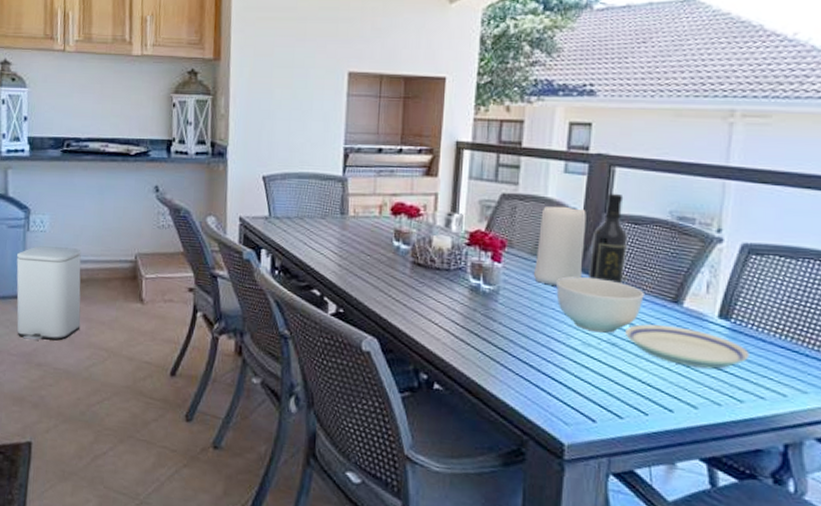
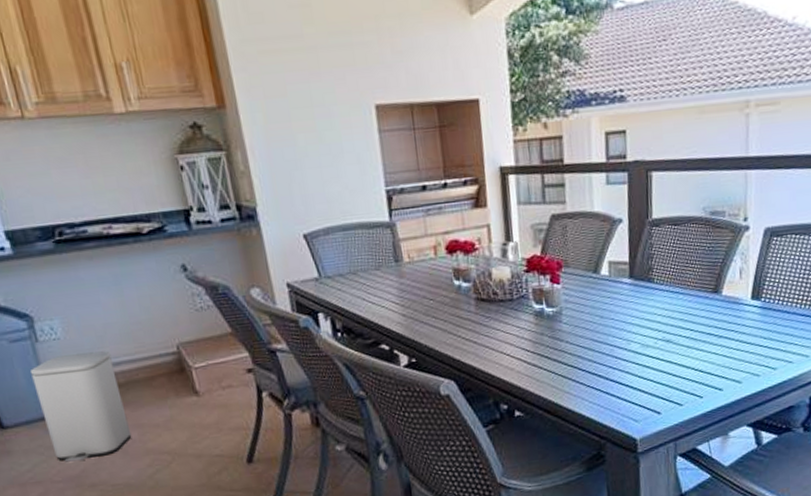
candle: present [533,206,586,286] -> none [590,217,635,297]
bowl: present [556,276,644,333] -> none [612,282,689,333]
wine bottle: present [589,193,629,284] -> none [639,197,671,285]
plate: present [626,324,749,369] -> none [677,314,778,347]

